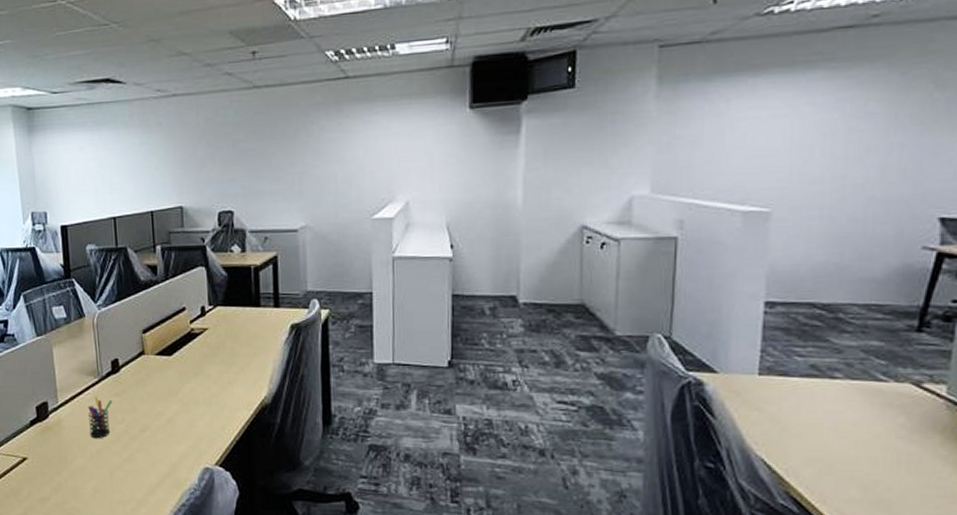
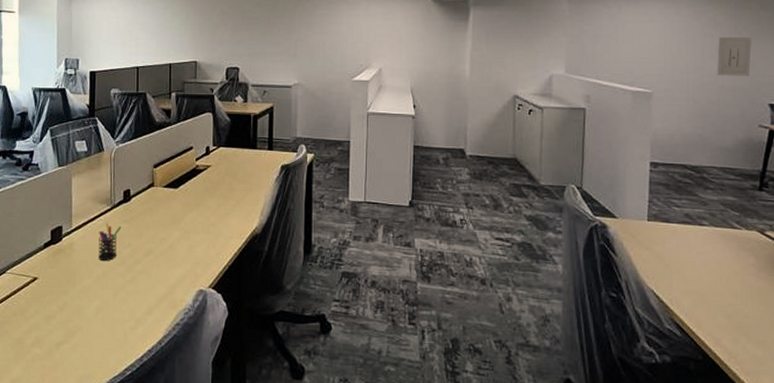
wall art: none [865,129,919,184] -> present [717,36,752,76]

